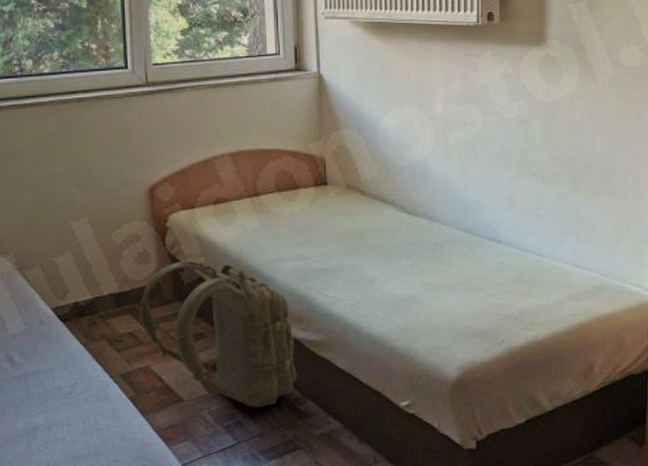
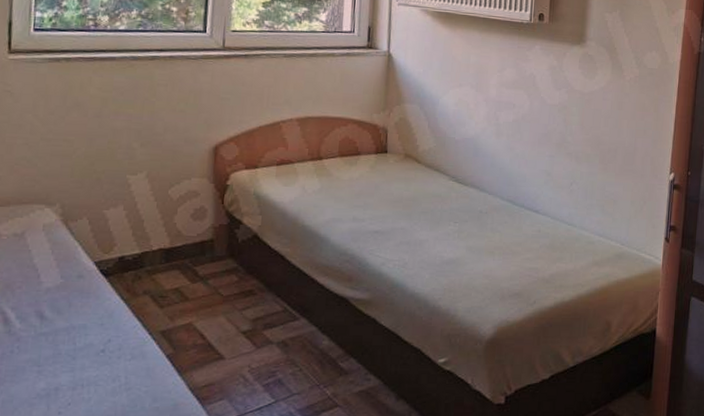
backpack: present [140,261,297,407] -> none [189,218,343,365]

